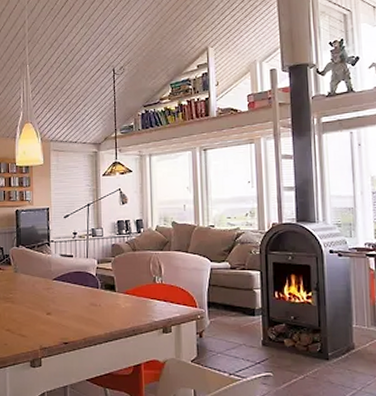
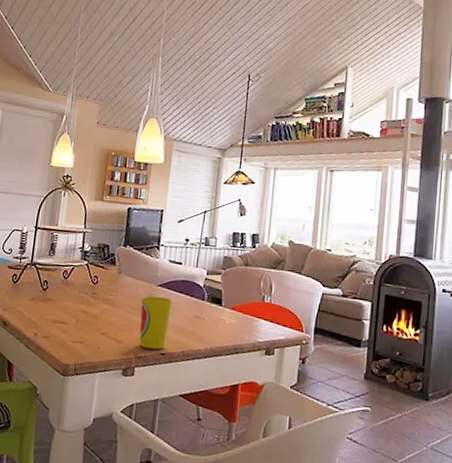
cup: none [39,289,69,339] -> present [139,295,173,349]

